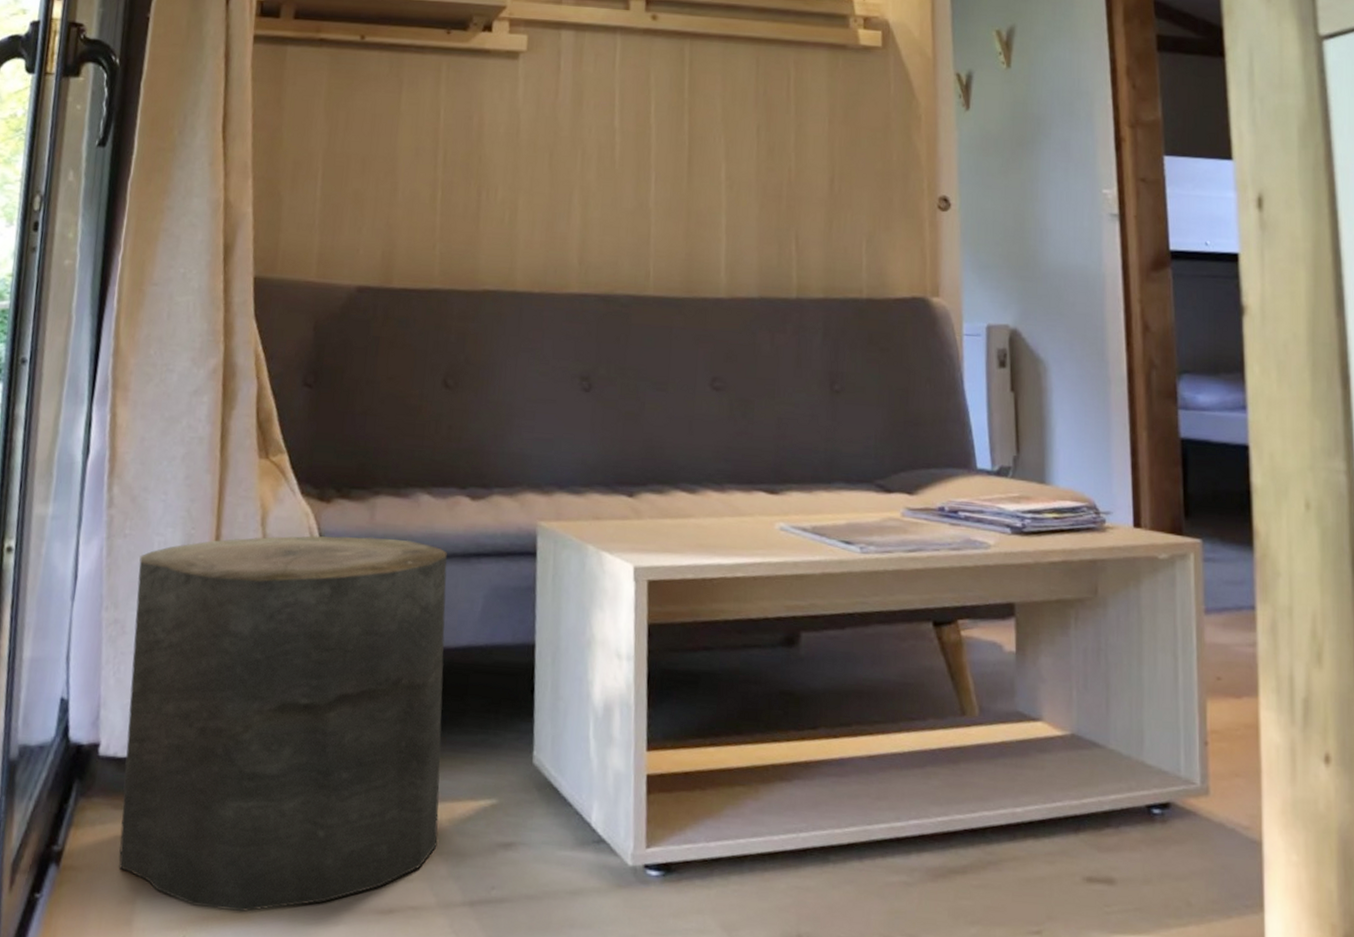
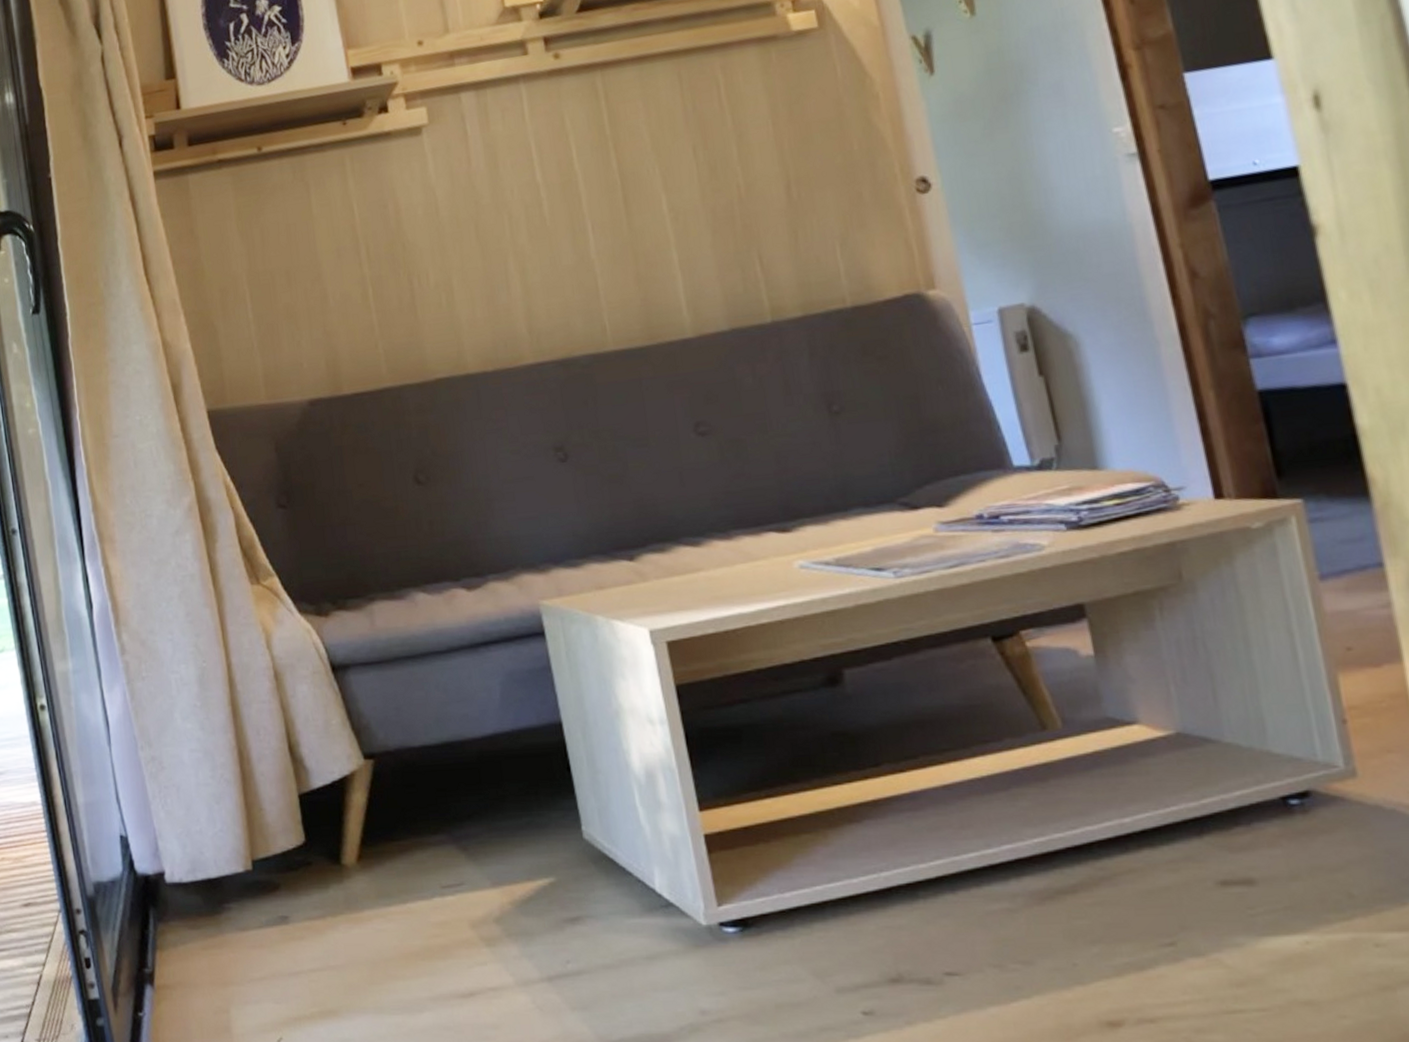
stool: present [119,536,447,913] -> none [161,640,504,1010]

